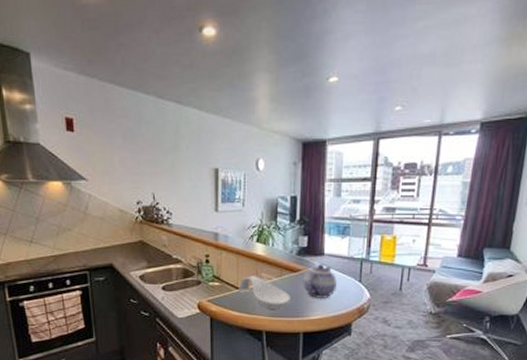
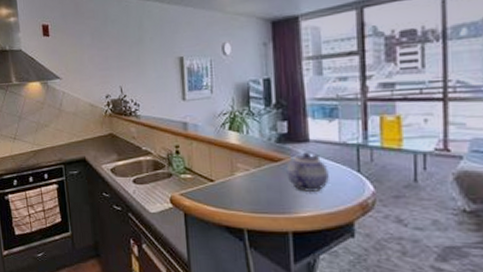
spoon rest: present [238,276,290,309] -> none [212,167,273,205]

